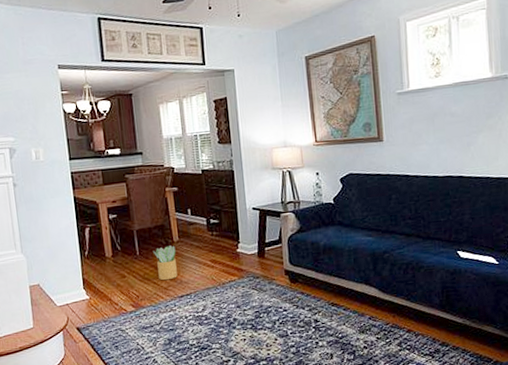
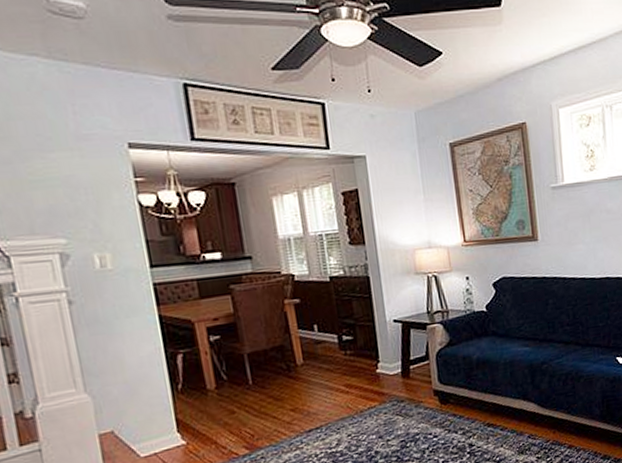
potted plant: present [153,245,177,280] -> none [271,370,304,413]

